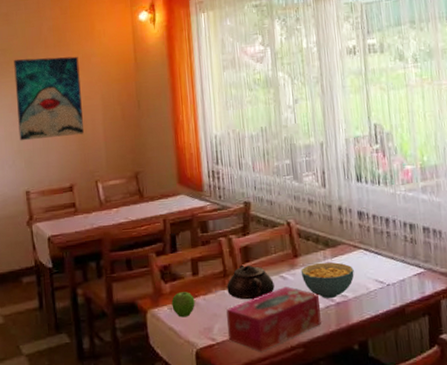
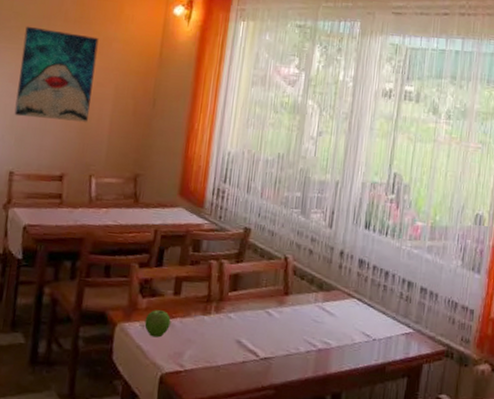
tissue box: present [226,287,322,351] -> none [197,323,302,387]
teapot: present [227,264,275,300] -> none [207,292,258,331]
cereal bowl: present [300,262,354,299] -> none [288,304,343,344]

